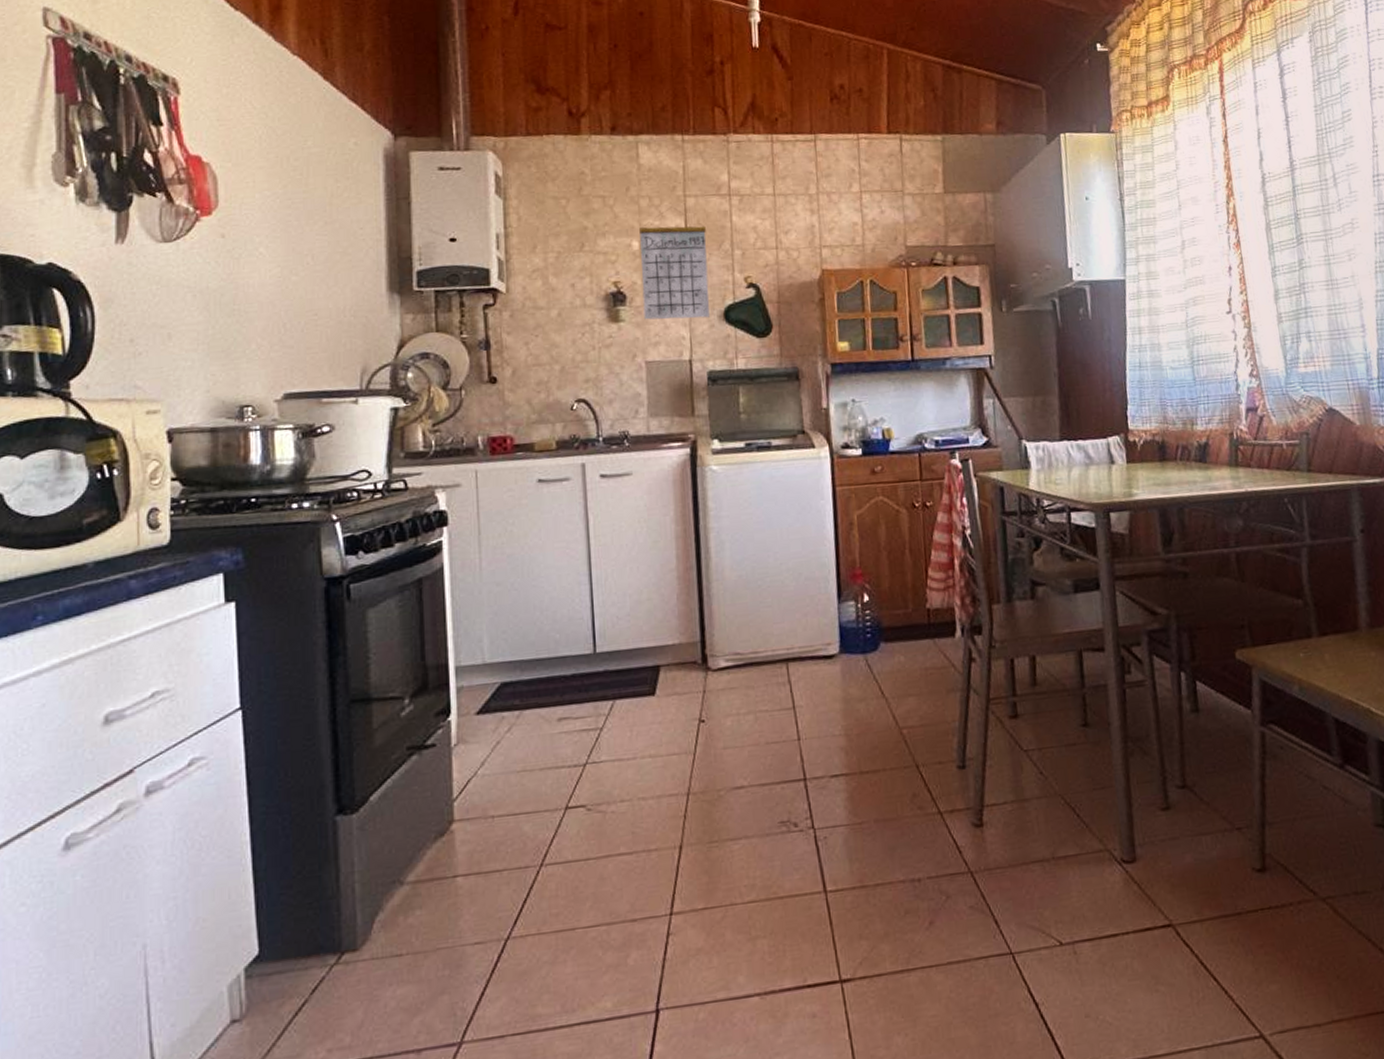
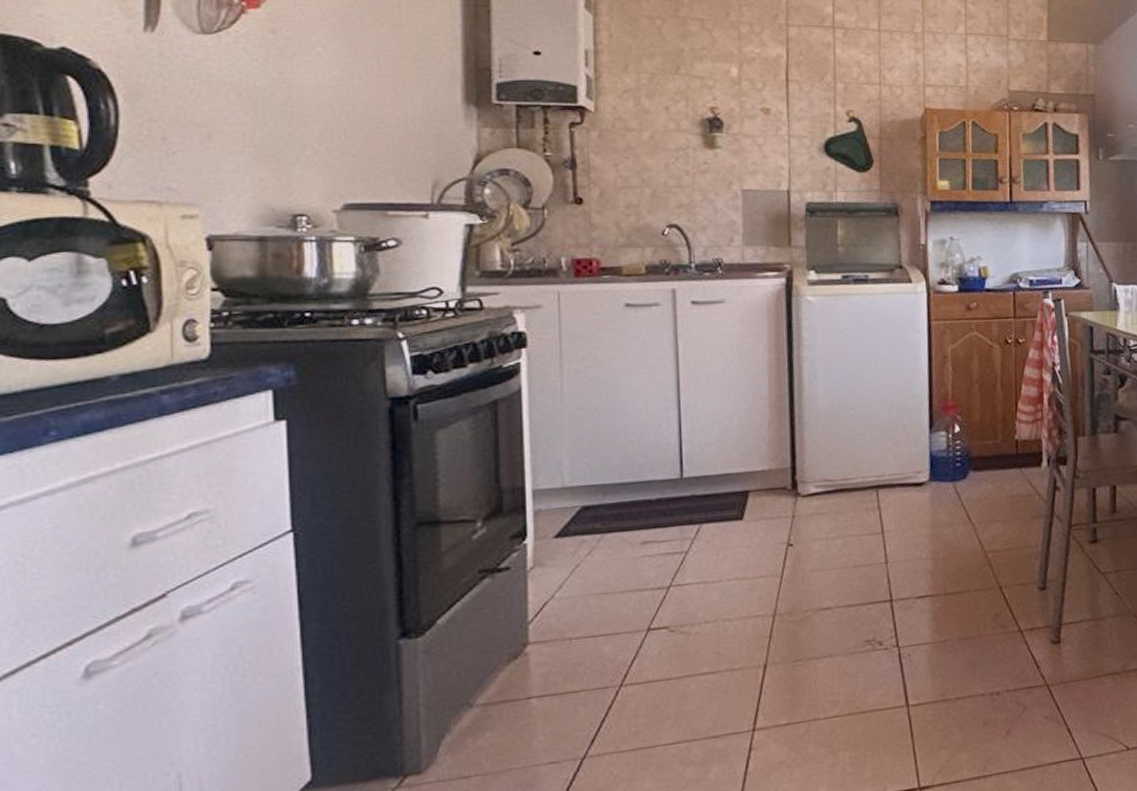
calendar: present [639,207,710,320] -> none [739,35,810,150]

